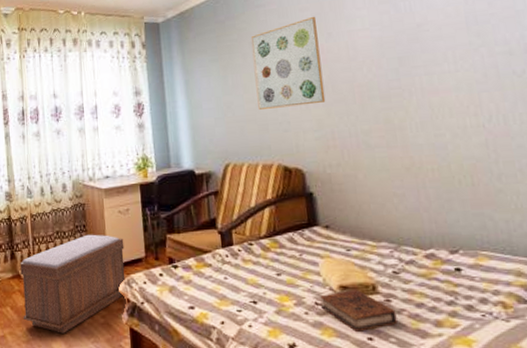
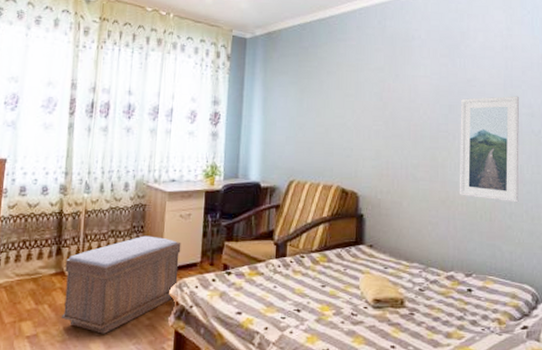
wall art: present [250,16,326,110] -> none [327,57,387,136]
book: present [320,289,398,332] -> none [356,302,417,340]
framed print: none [413,33,508,161] -> present [459,96,520,203]

